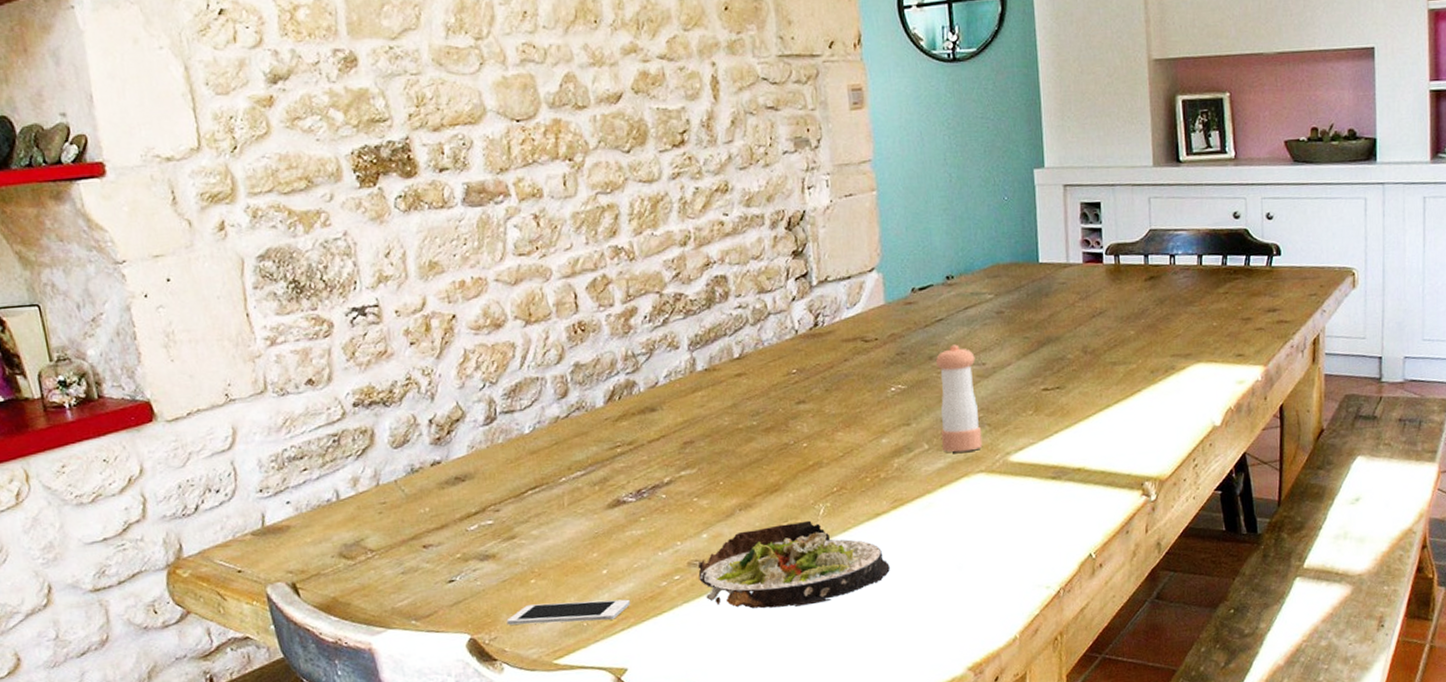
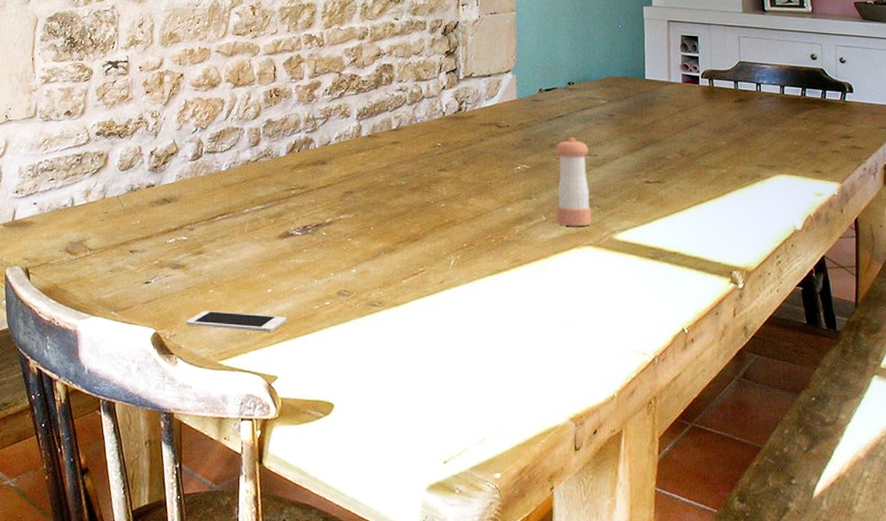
salad plate: present [697,520,890,609] -> none [345,268,506,342]

